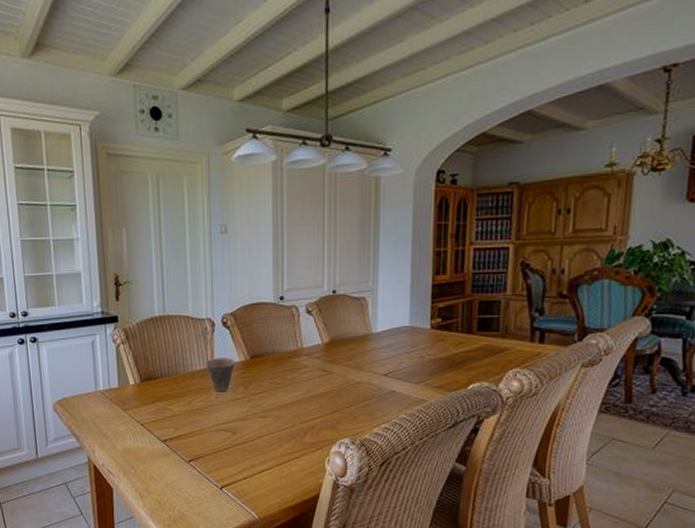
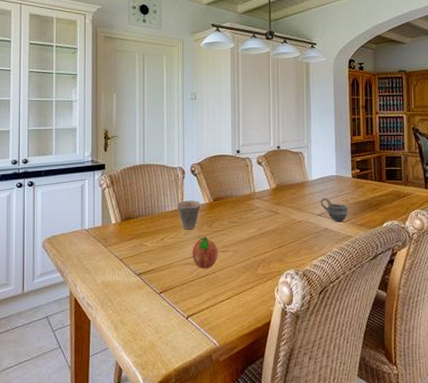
fruit: none [225,399,257,435] -> present [192,236,218,268]
cup: none [386,353,424,384] -> present [320,197,349,222]

